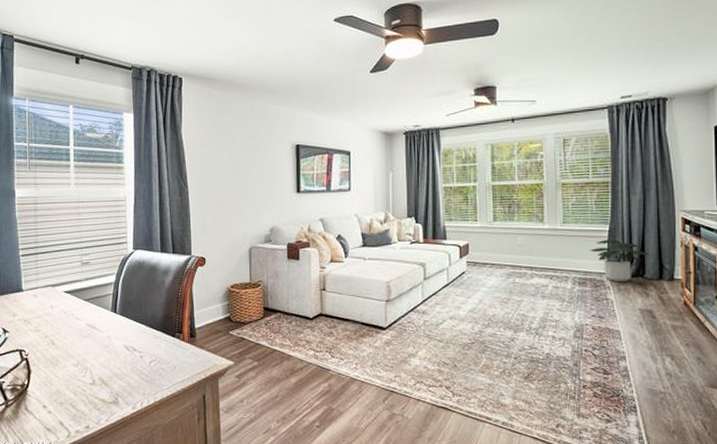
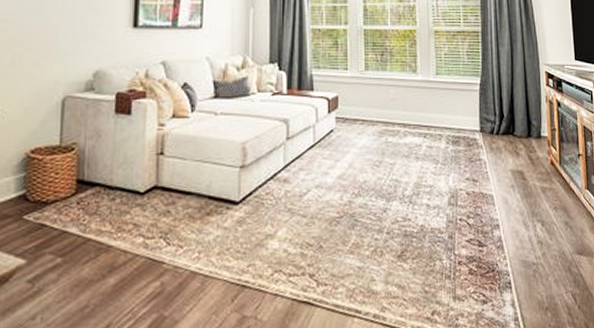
potted plant: present [590,239,651,281] -> none [463,93,520,140]

